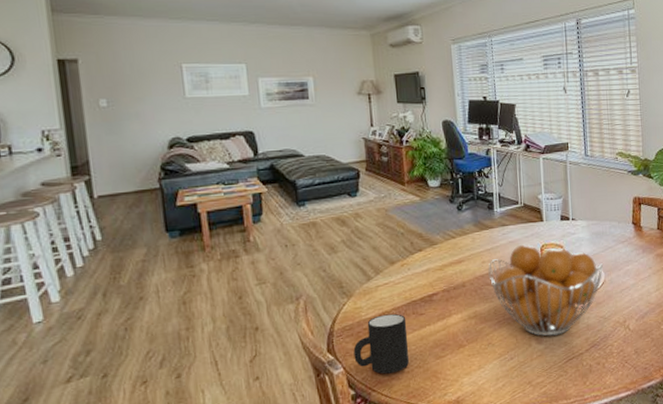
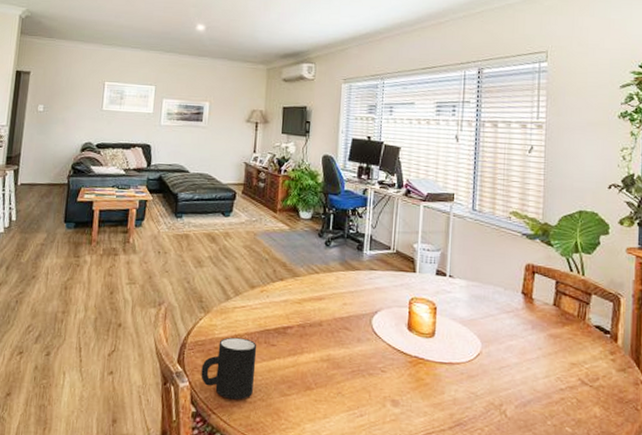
fruit basket: present [488,244,603,336] -> none [348,293,480,402]

